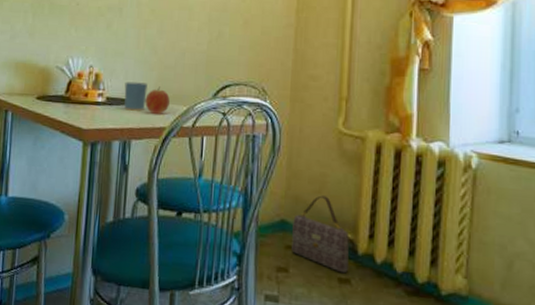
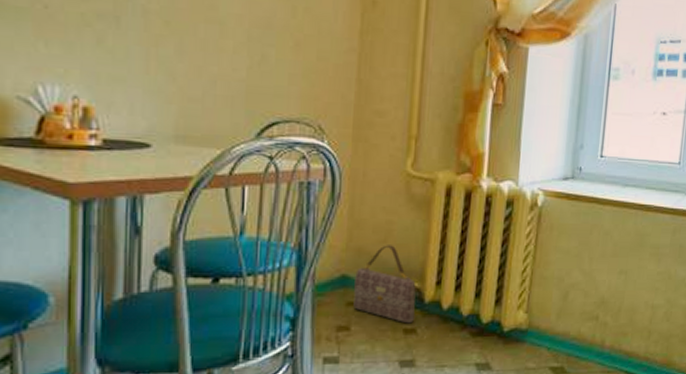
mug: present [124,81,148,111] -> none [129,118,164,157]
fruit: present [145,86,170,114] -> none [161,124,197,160]

